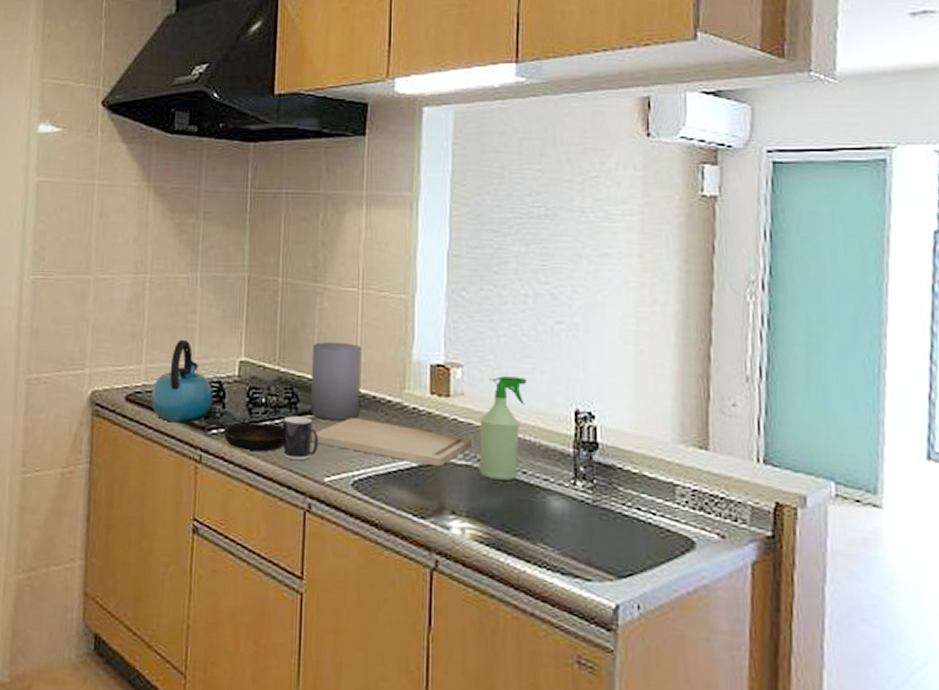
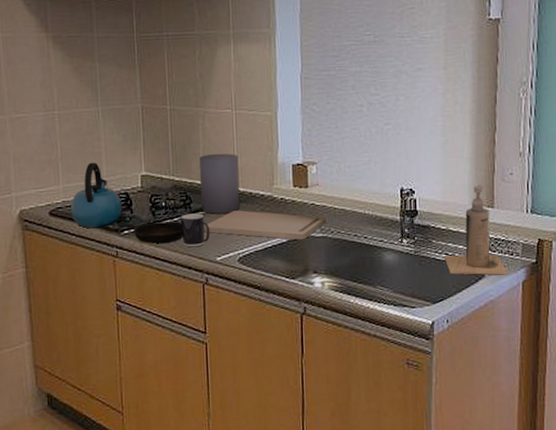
spray bottle: present [480,376,526,480] -> none [331,168,364,245]
soap dispenser: none [634,415,730,550] -> present [443,185,508,275]

